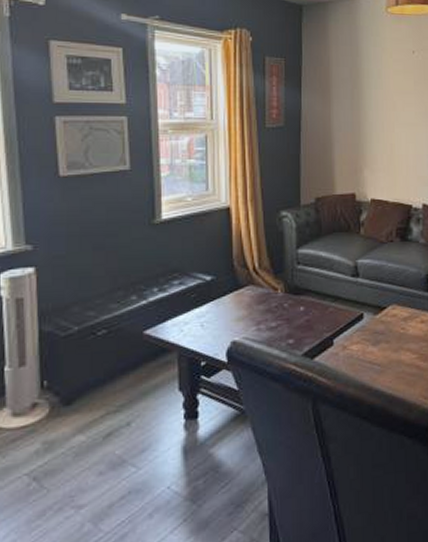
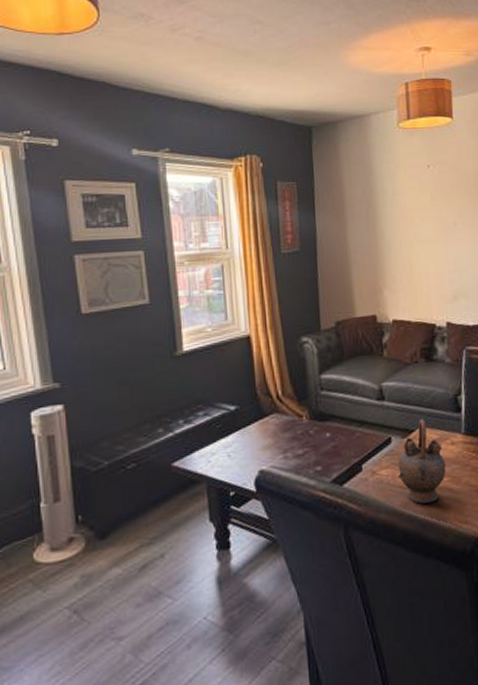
teapot: none [368,297,415,379] -> present [398,419,447,504]

